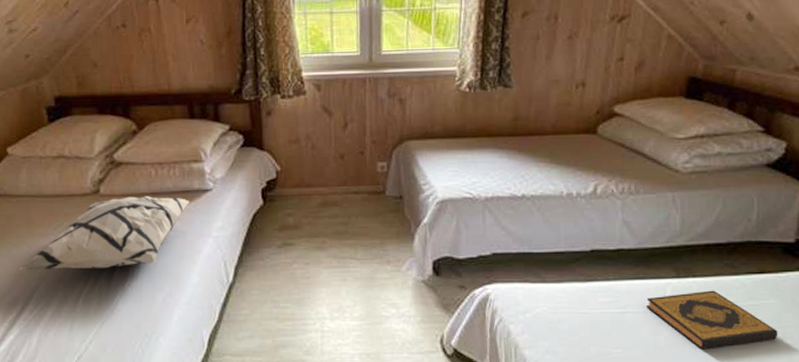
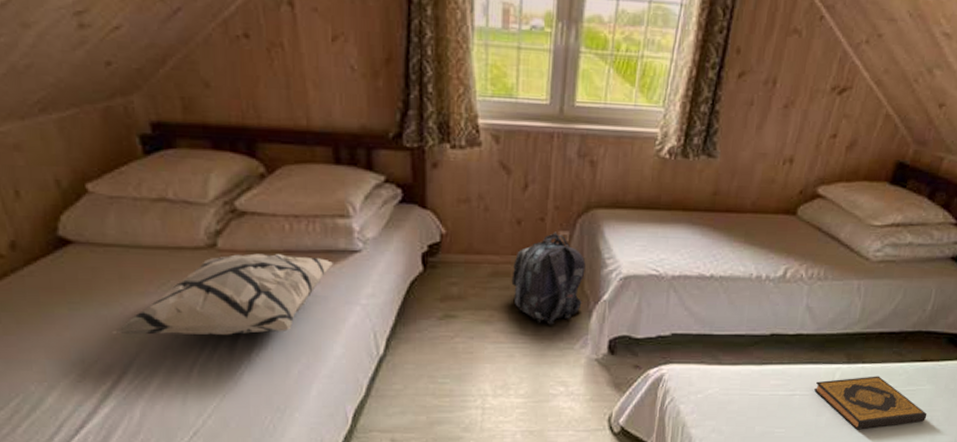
backpack: none [339,163,404,249] -> present [511,231,586,325]

